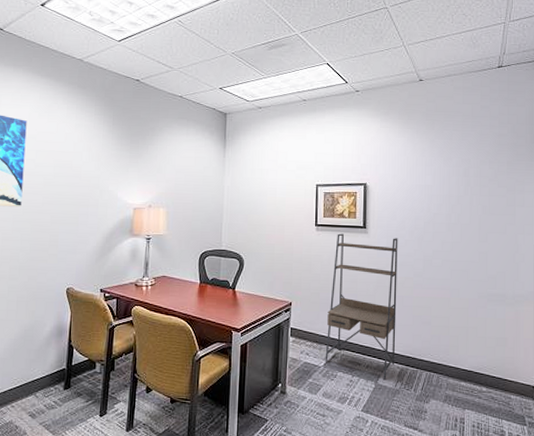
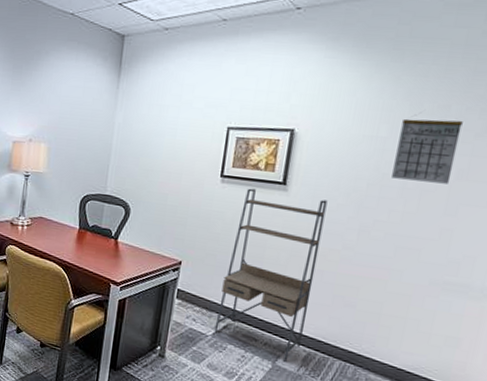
calendar: none [440,167,480,218] -> present [392,114,463,184]

